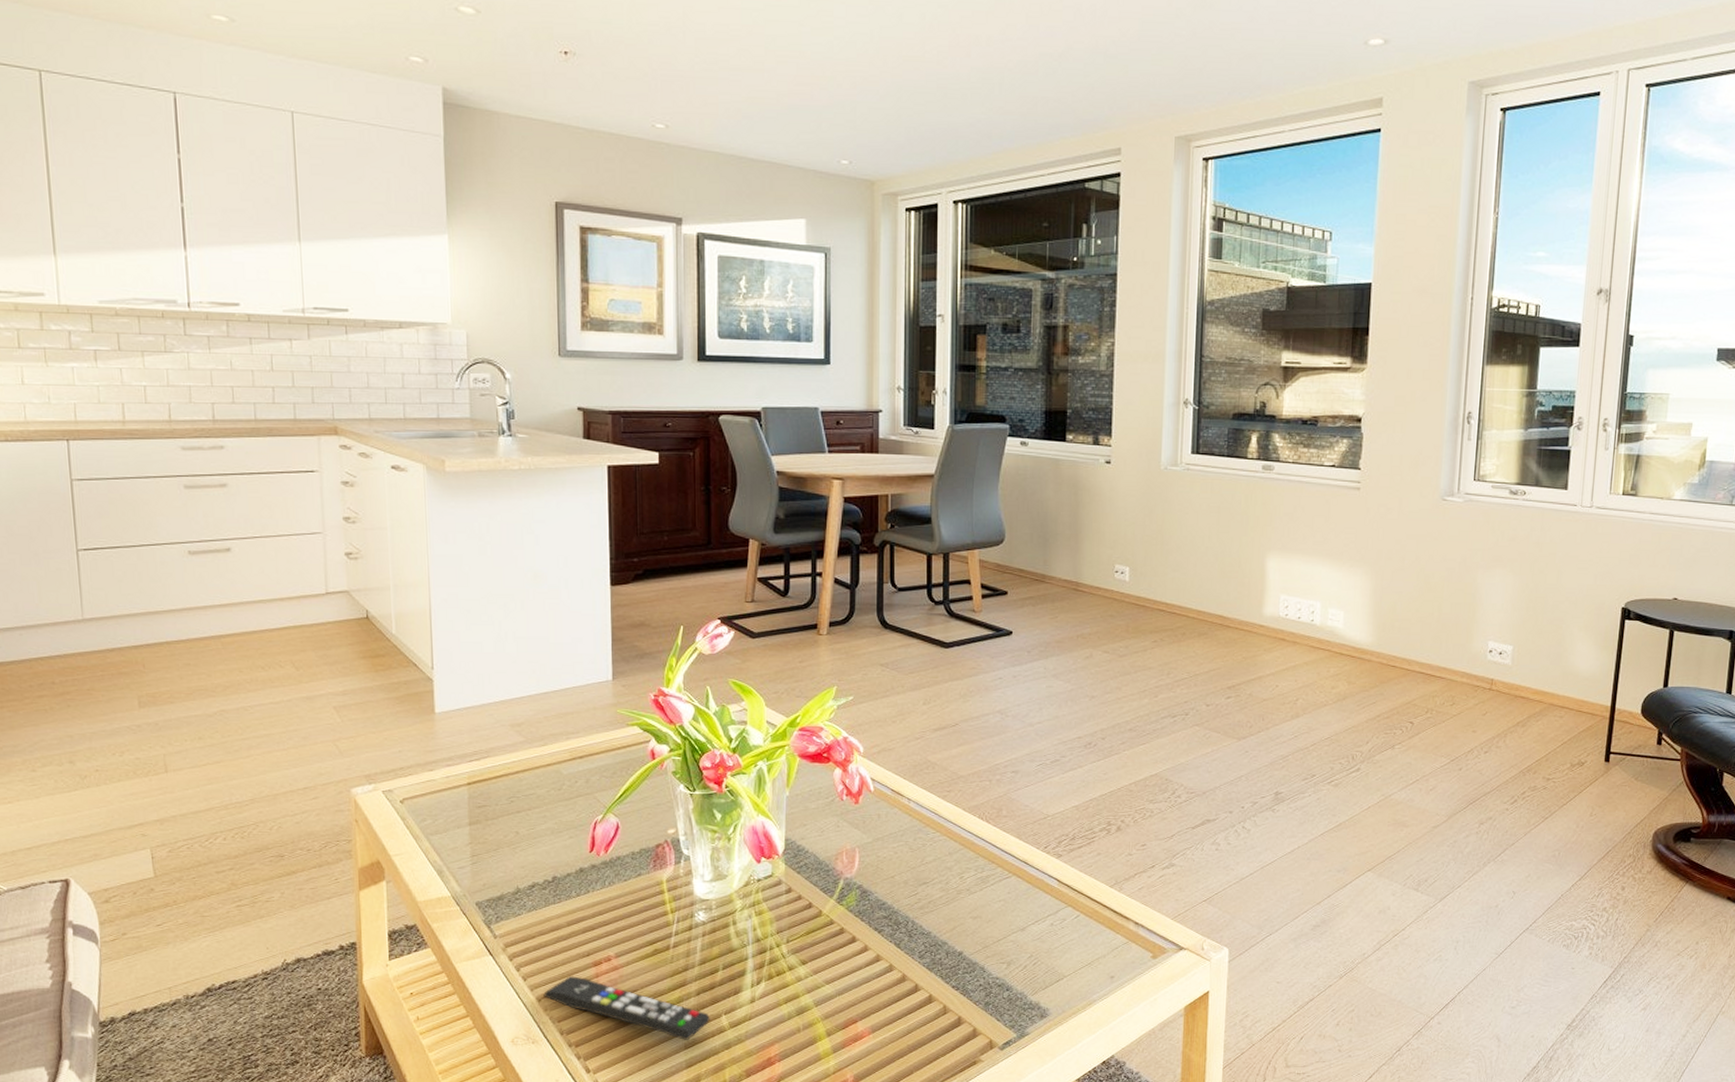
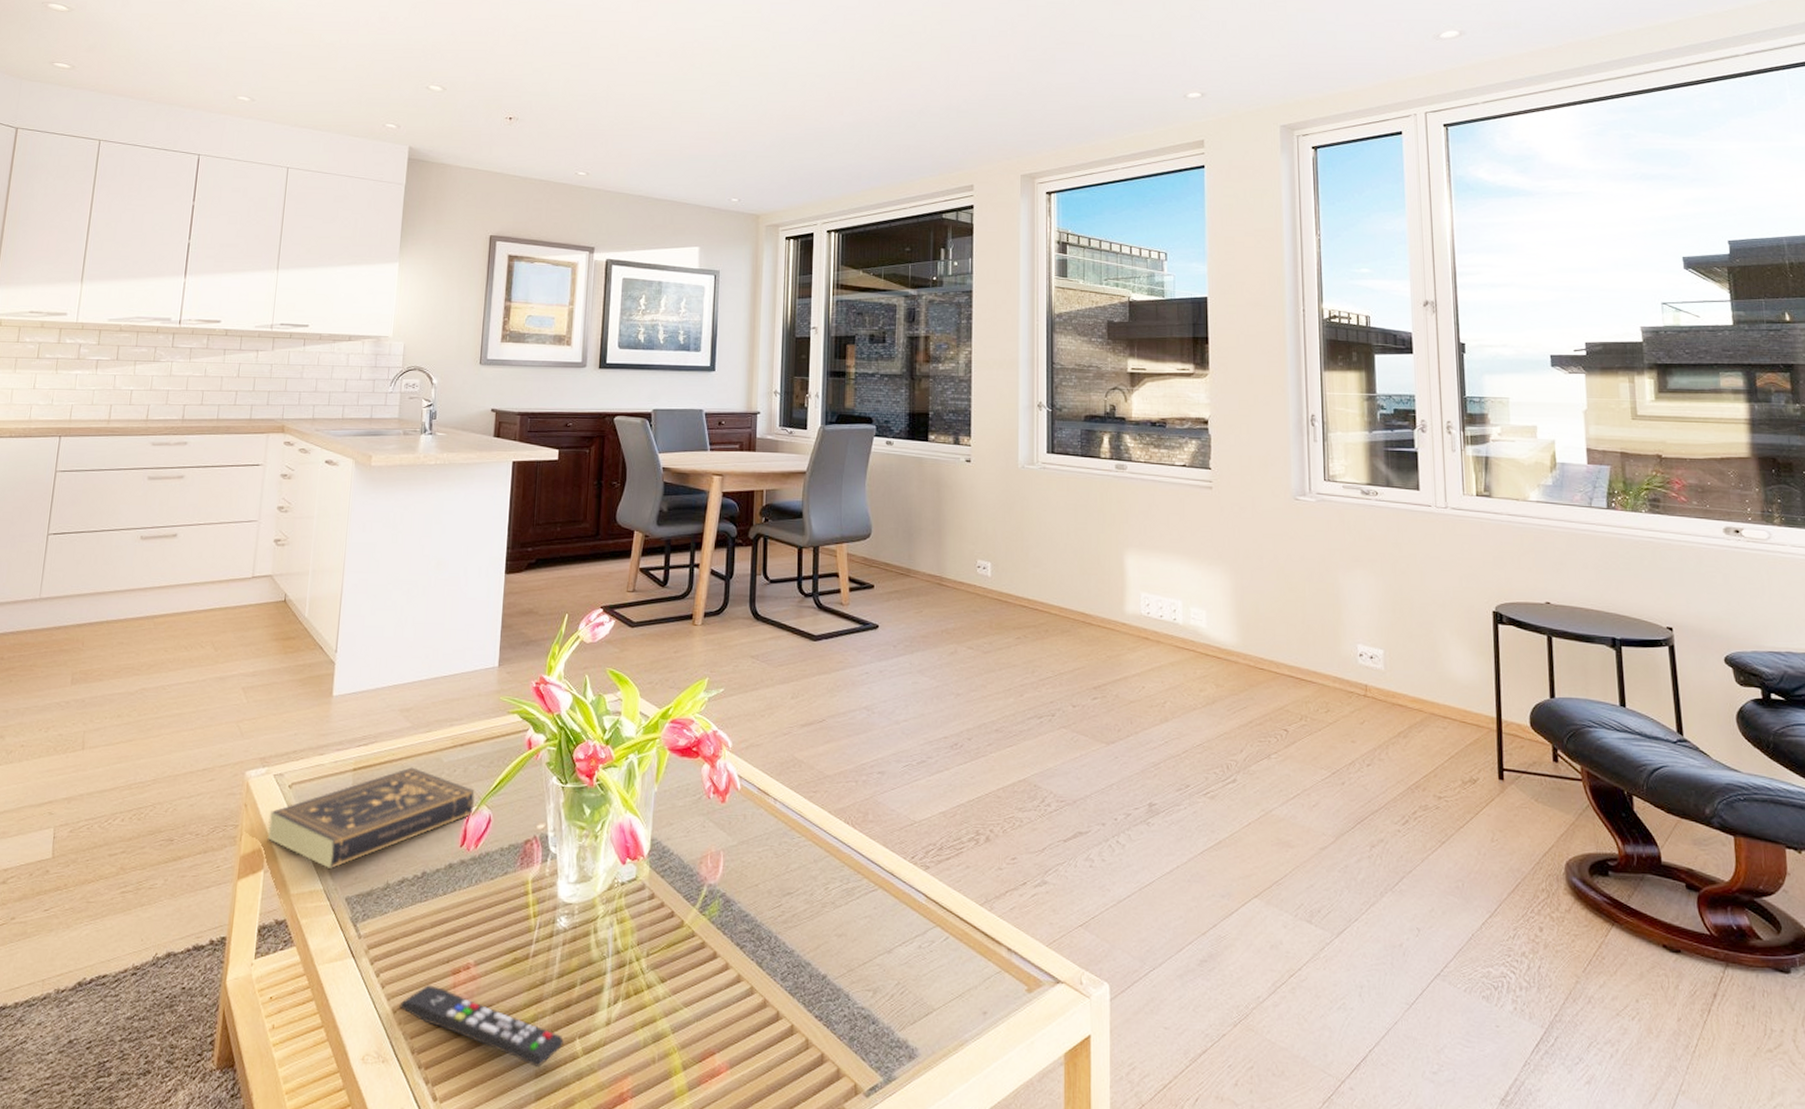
book: none [383,780,600,877] -> present [267,767,475,868]

